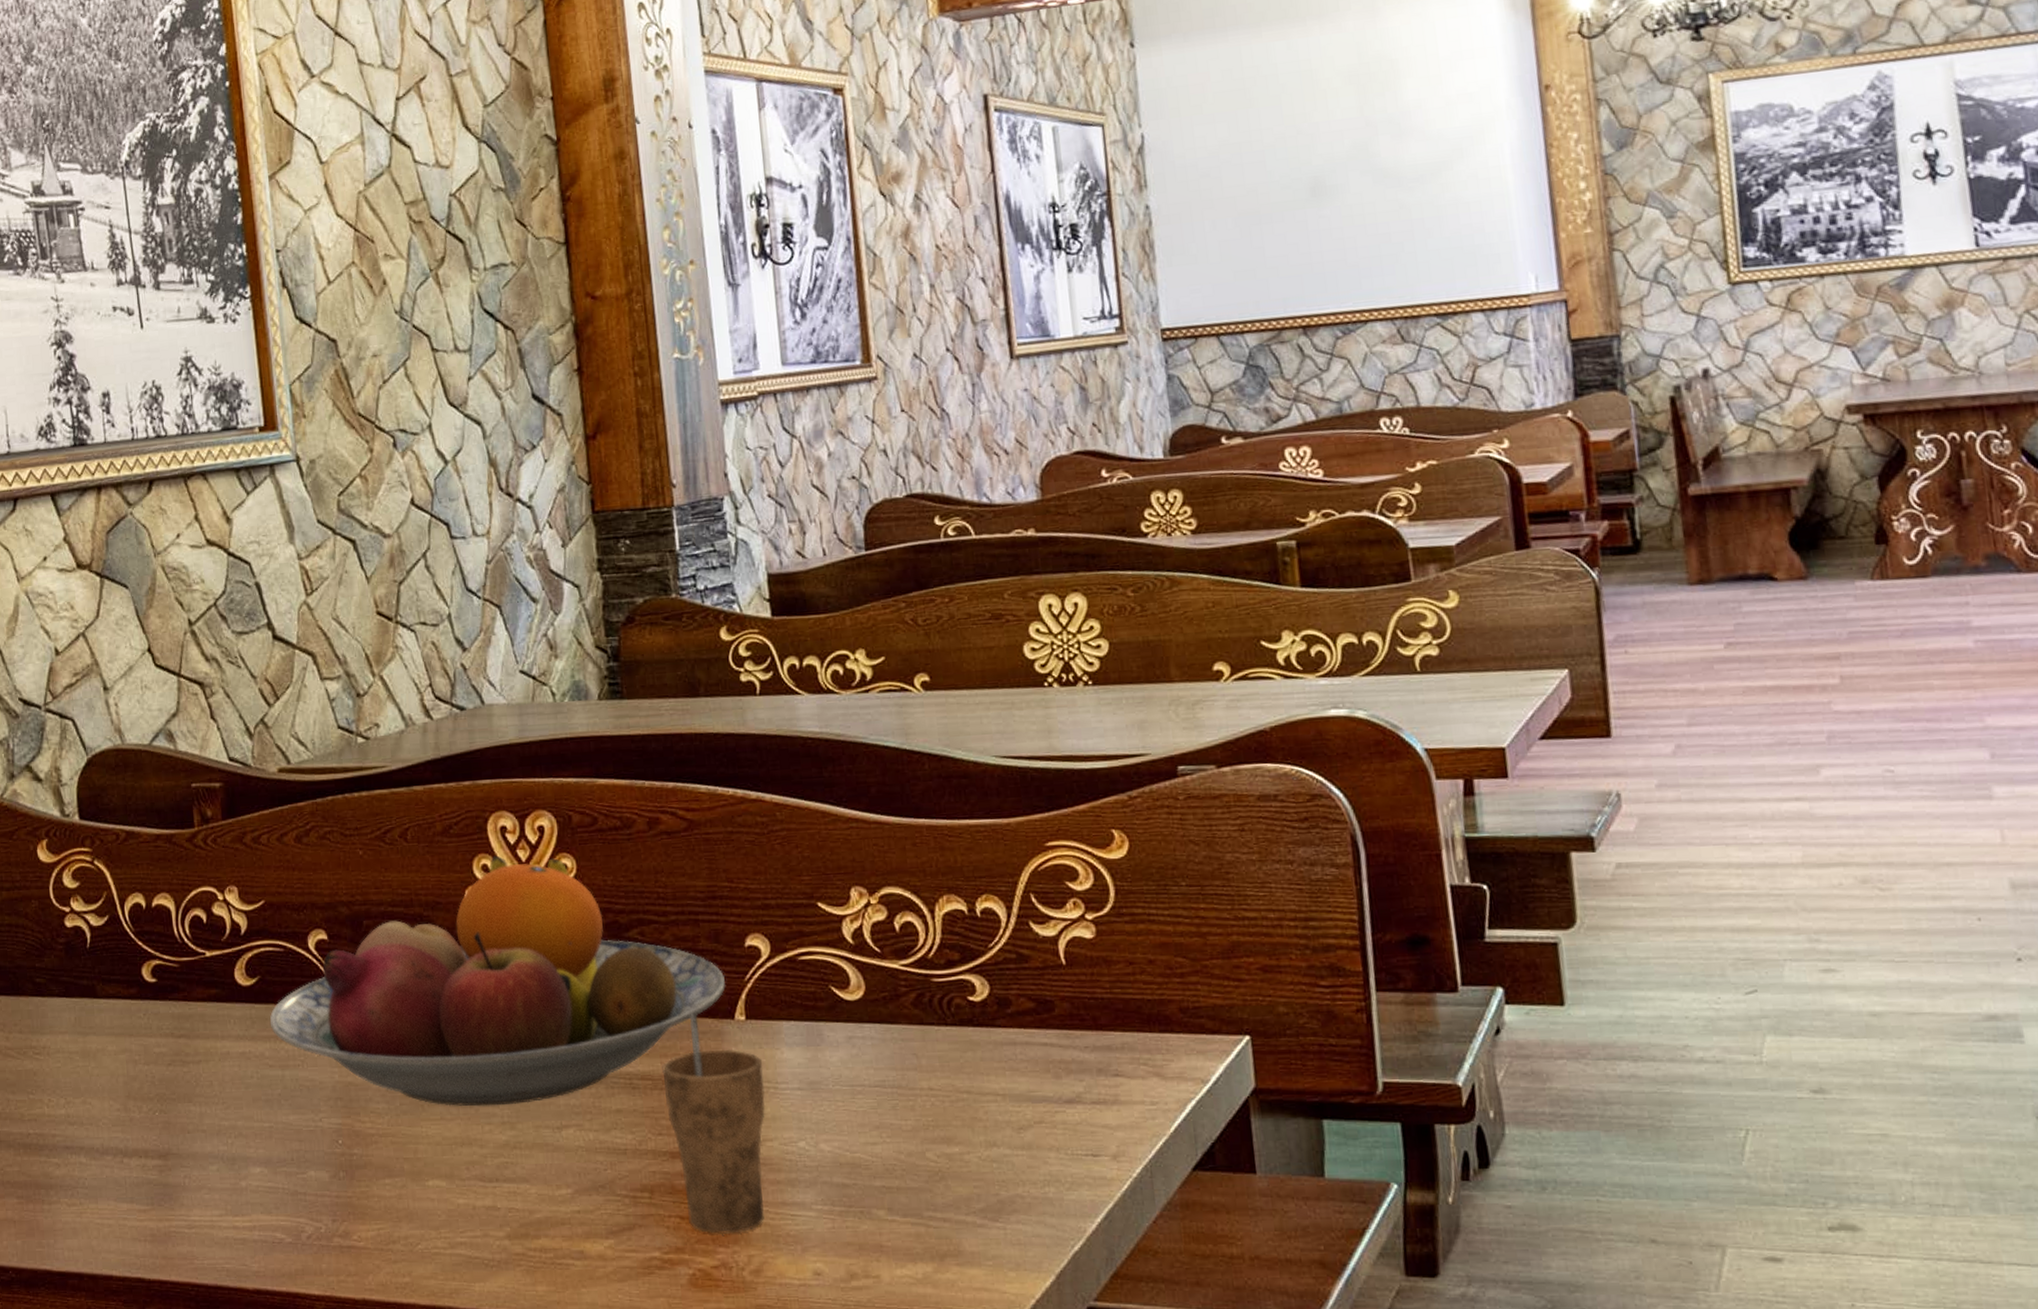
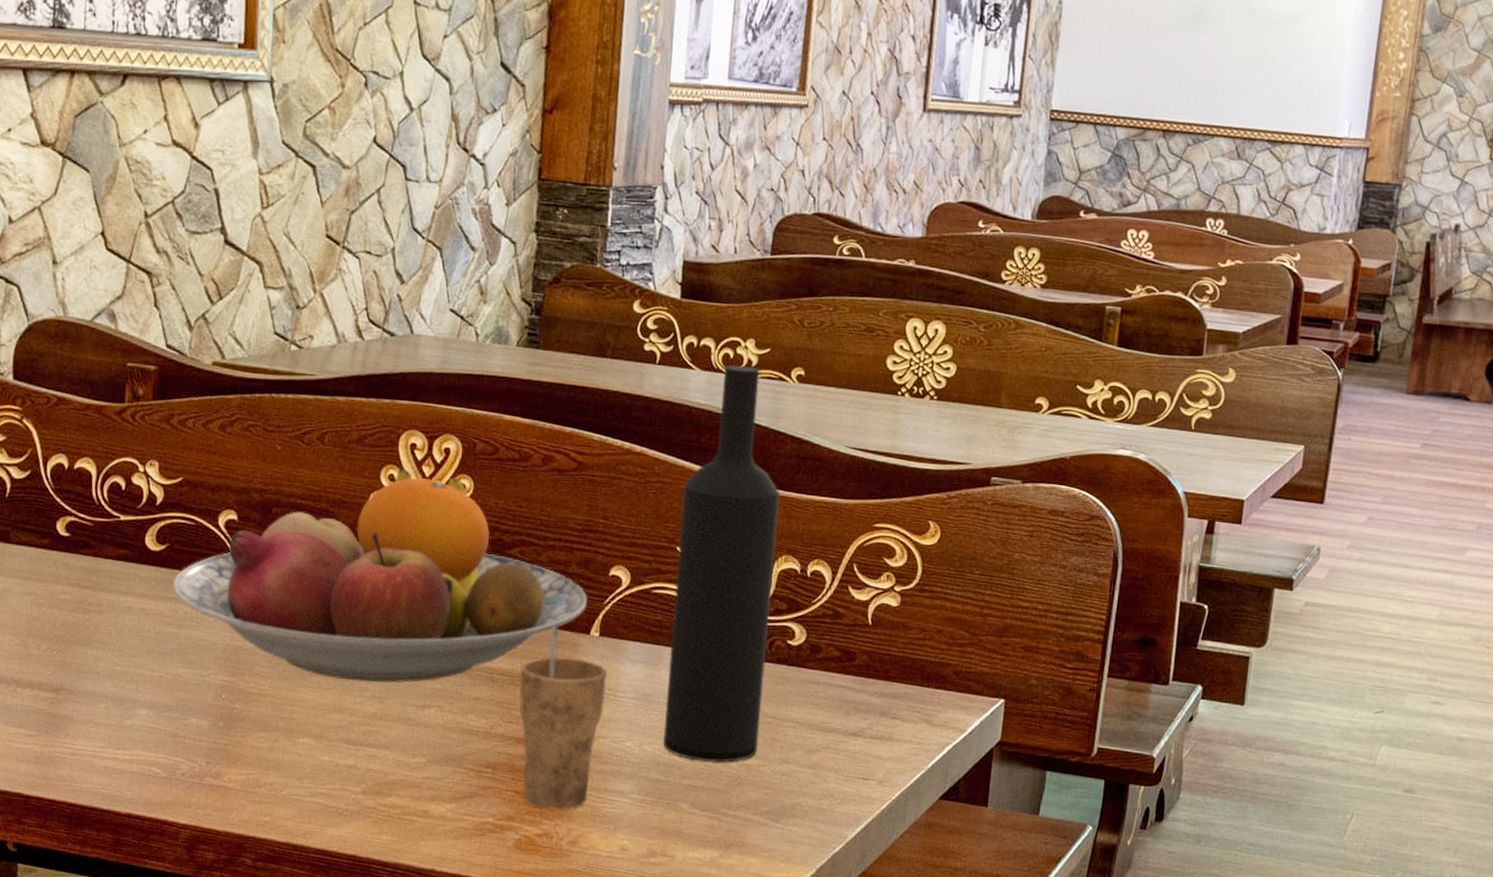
wine bottle: none [812,681,956,1156] -> present [663,365,780,763]

